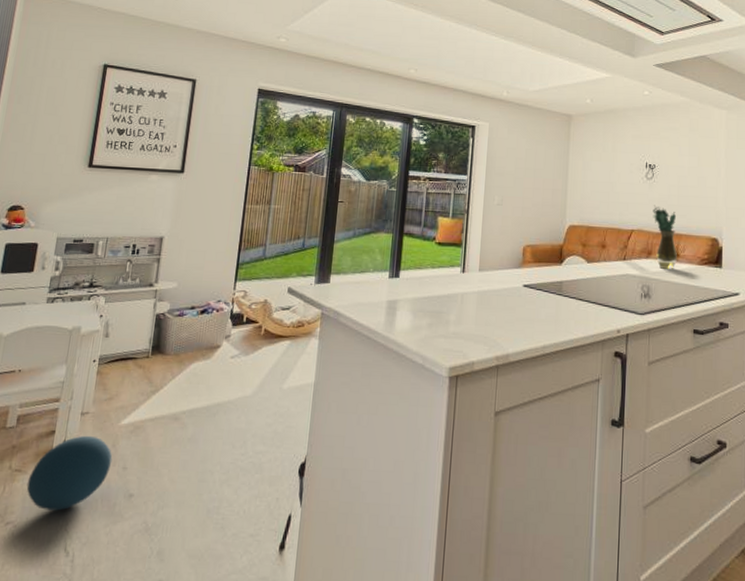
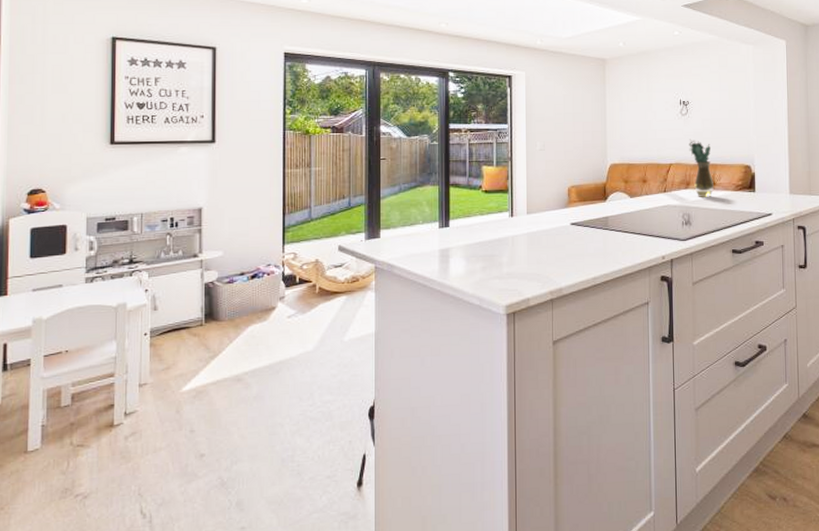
ball: present [26,435,113,511] -> none [92,405,178,479]

